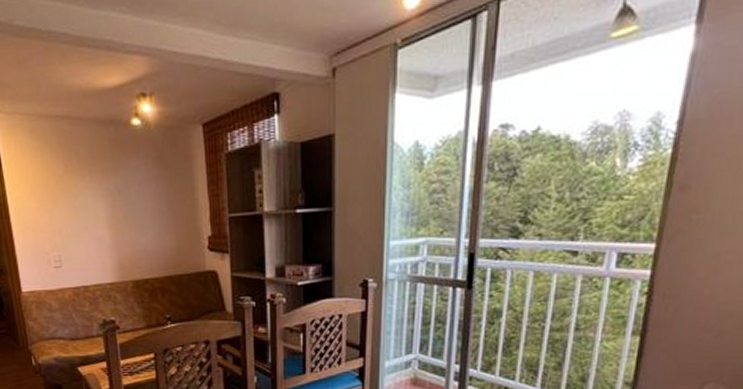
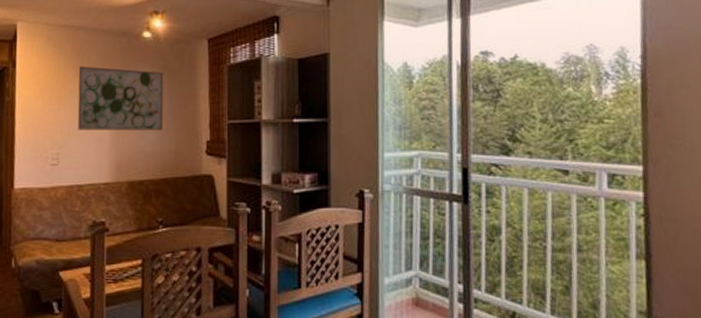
wall art: none [67,161,162,231] -> present [77,66,164,131]

